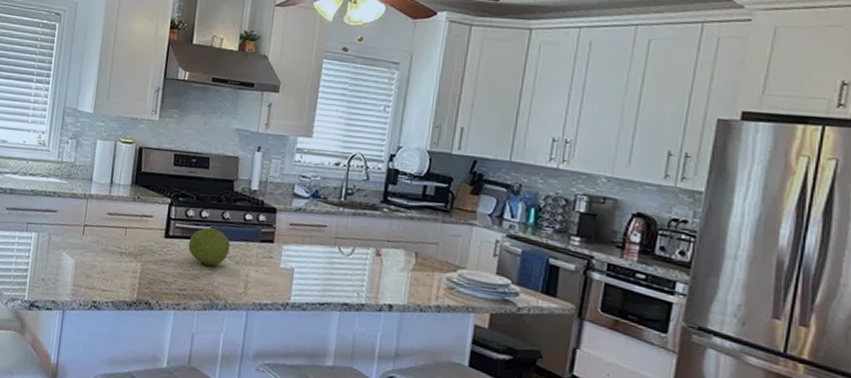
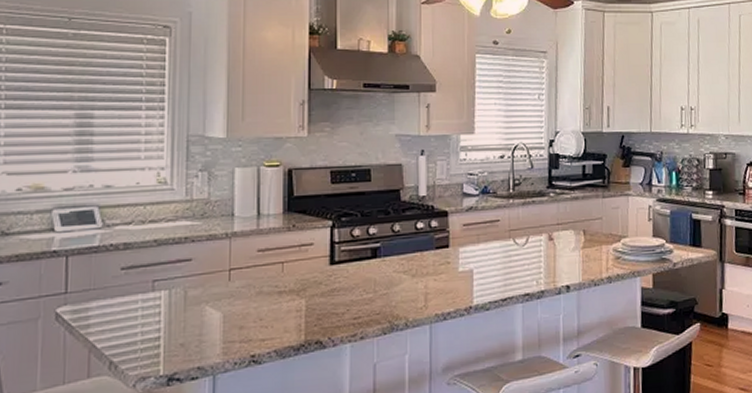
fruit: present [188,227,231,266] -> none [358,244,405,286]

